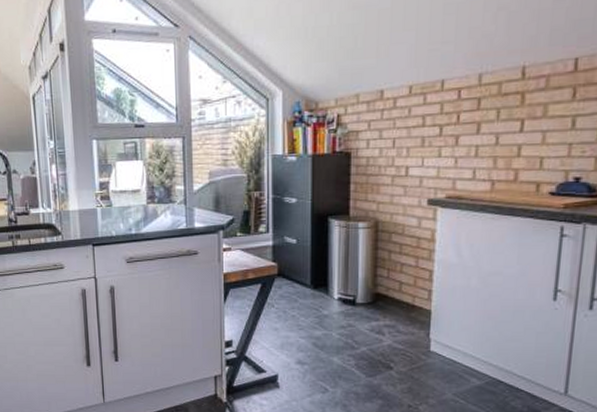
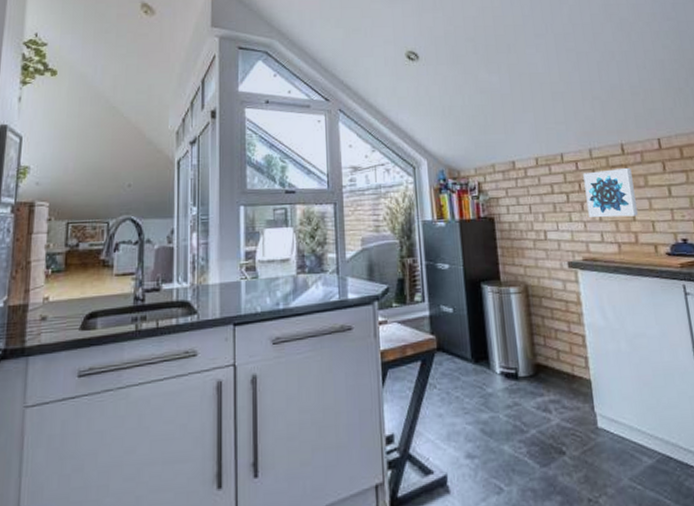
wall art: none [462,94,529,153] -> present [583,167,638,218]

